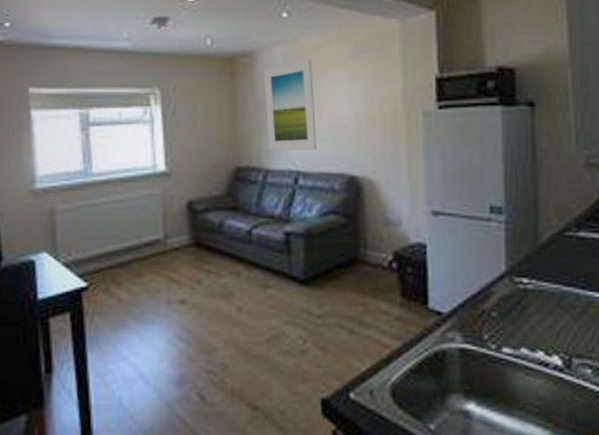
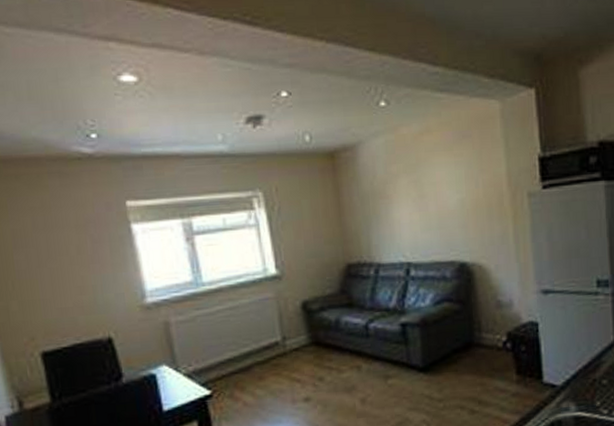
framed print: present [263,59,317,151] -> none [366,148,426,245]

